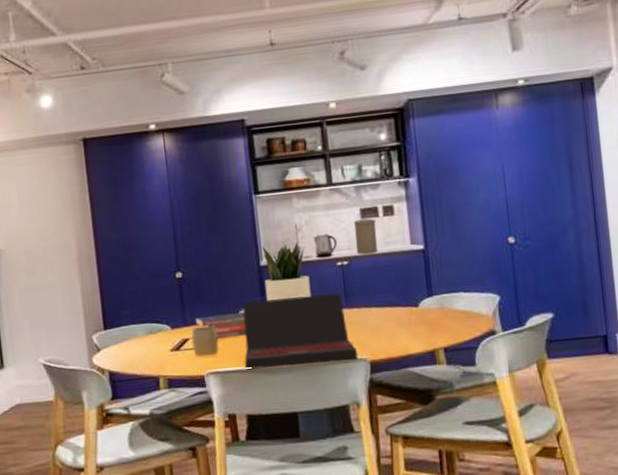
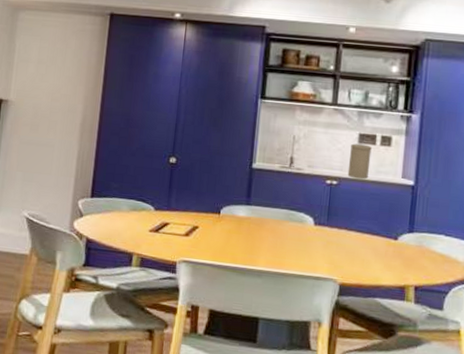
mug: present [191,326,219,358] -> none [171,213,198,245]
books: present [196,312,246,339] -> none [179,205,228,233]
laptop: present [242,293,357,369] -> none [218,200,329,278]
planter: present [262,242,311,301] -> none [251,149,299,208]
kettle: present [314,233,337,259] -> none [307,149,330,175]

